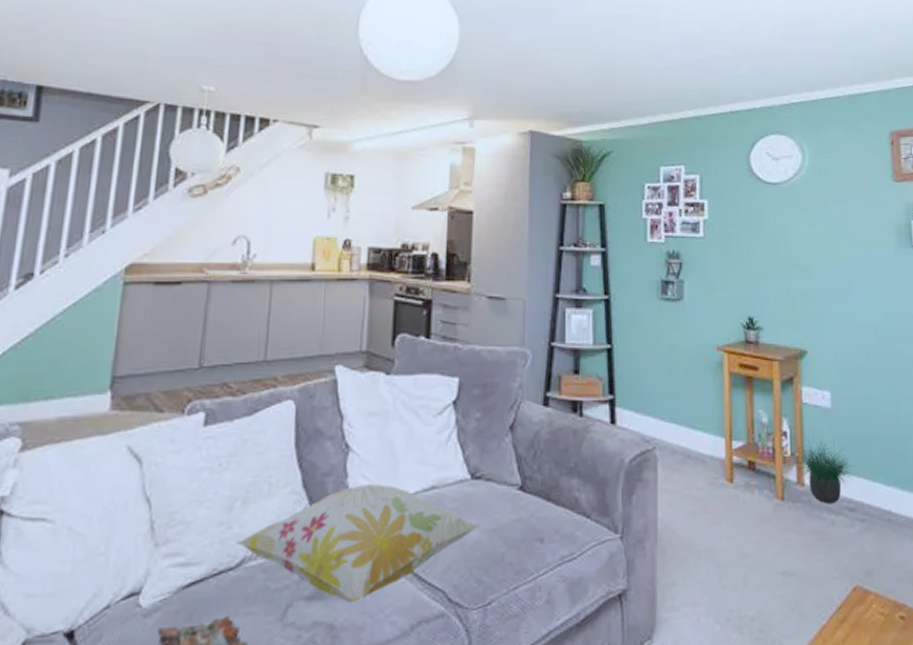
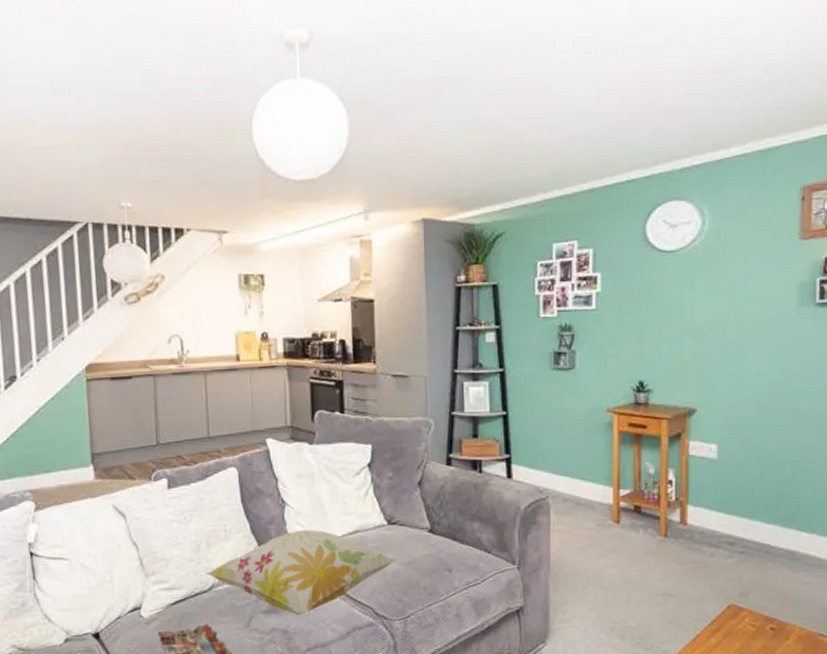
potted plant: present [795,439,853,503] -> none [679,486,735,539]

